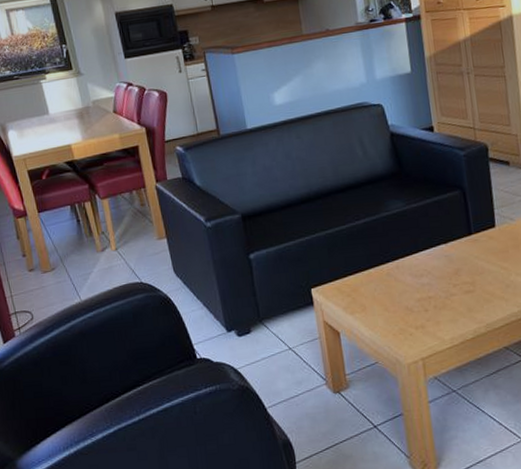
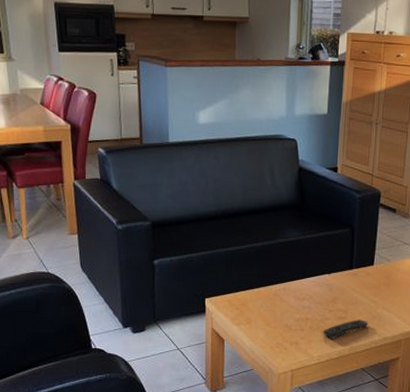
remote control: none [450,290,503,317] -> present [323,319,369,339]

